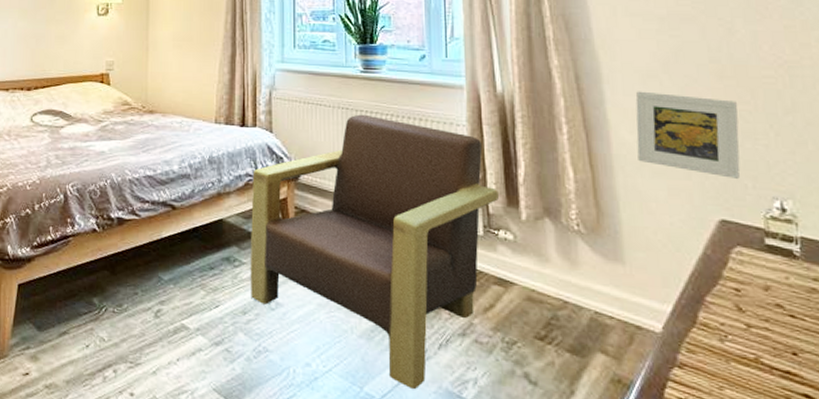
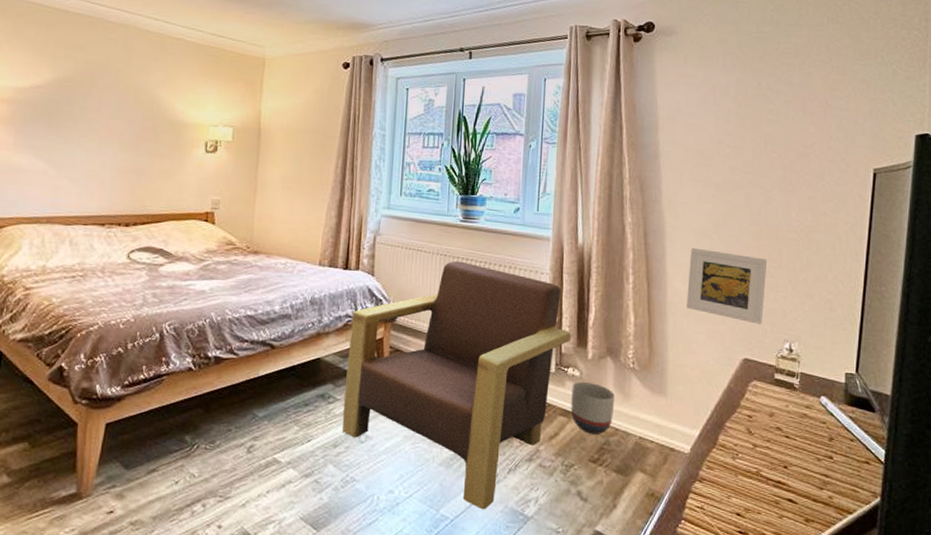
planter: none [505,245,560,307] -> present [571,381,615,434]

